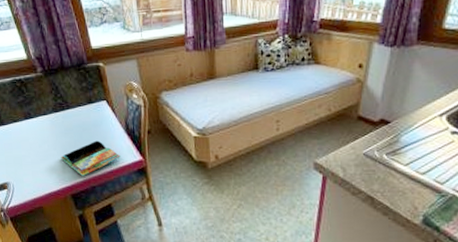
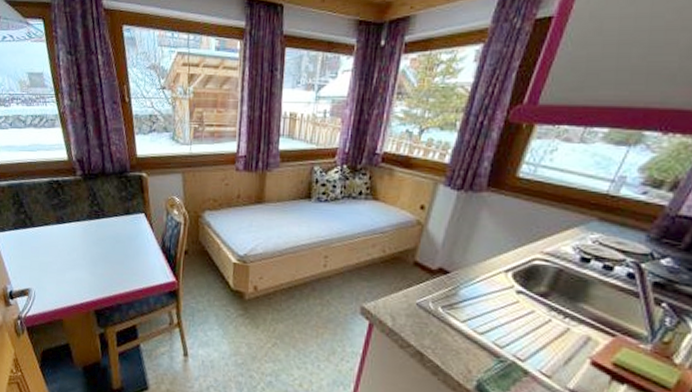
book: present [60,140,122,176] -> none [89,255,154,291]

